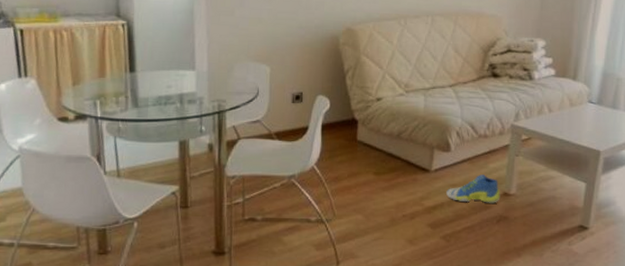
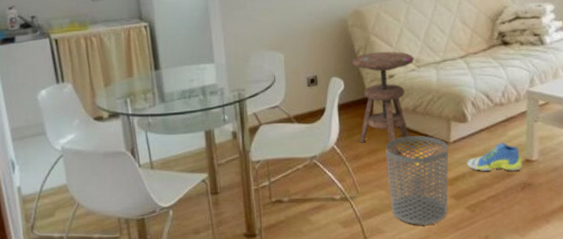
side table: none [339,73,403,179] -> present [351,51,414,155]
waste bin: none [365,161,429,253] -> present [385,136,449,226]

